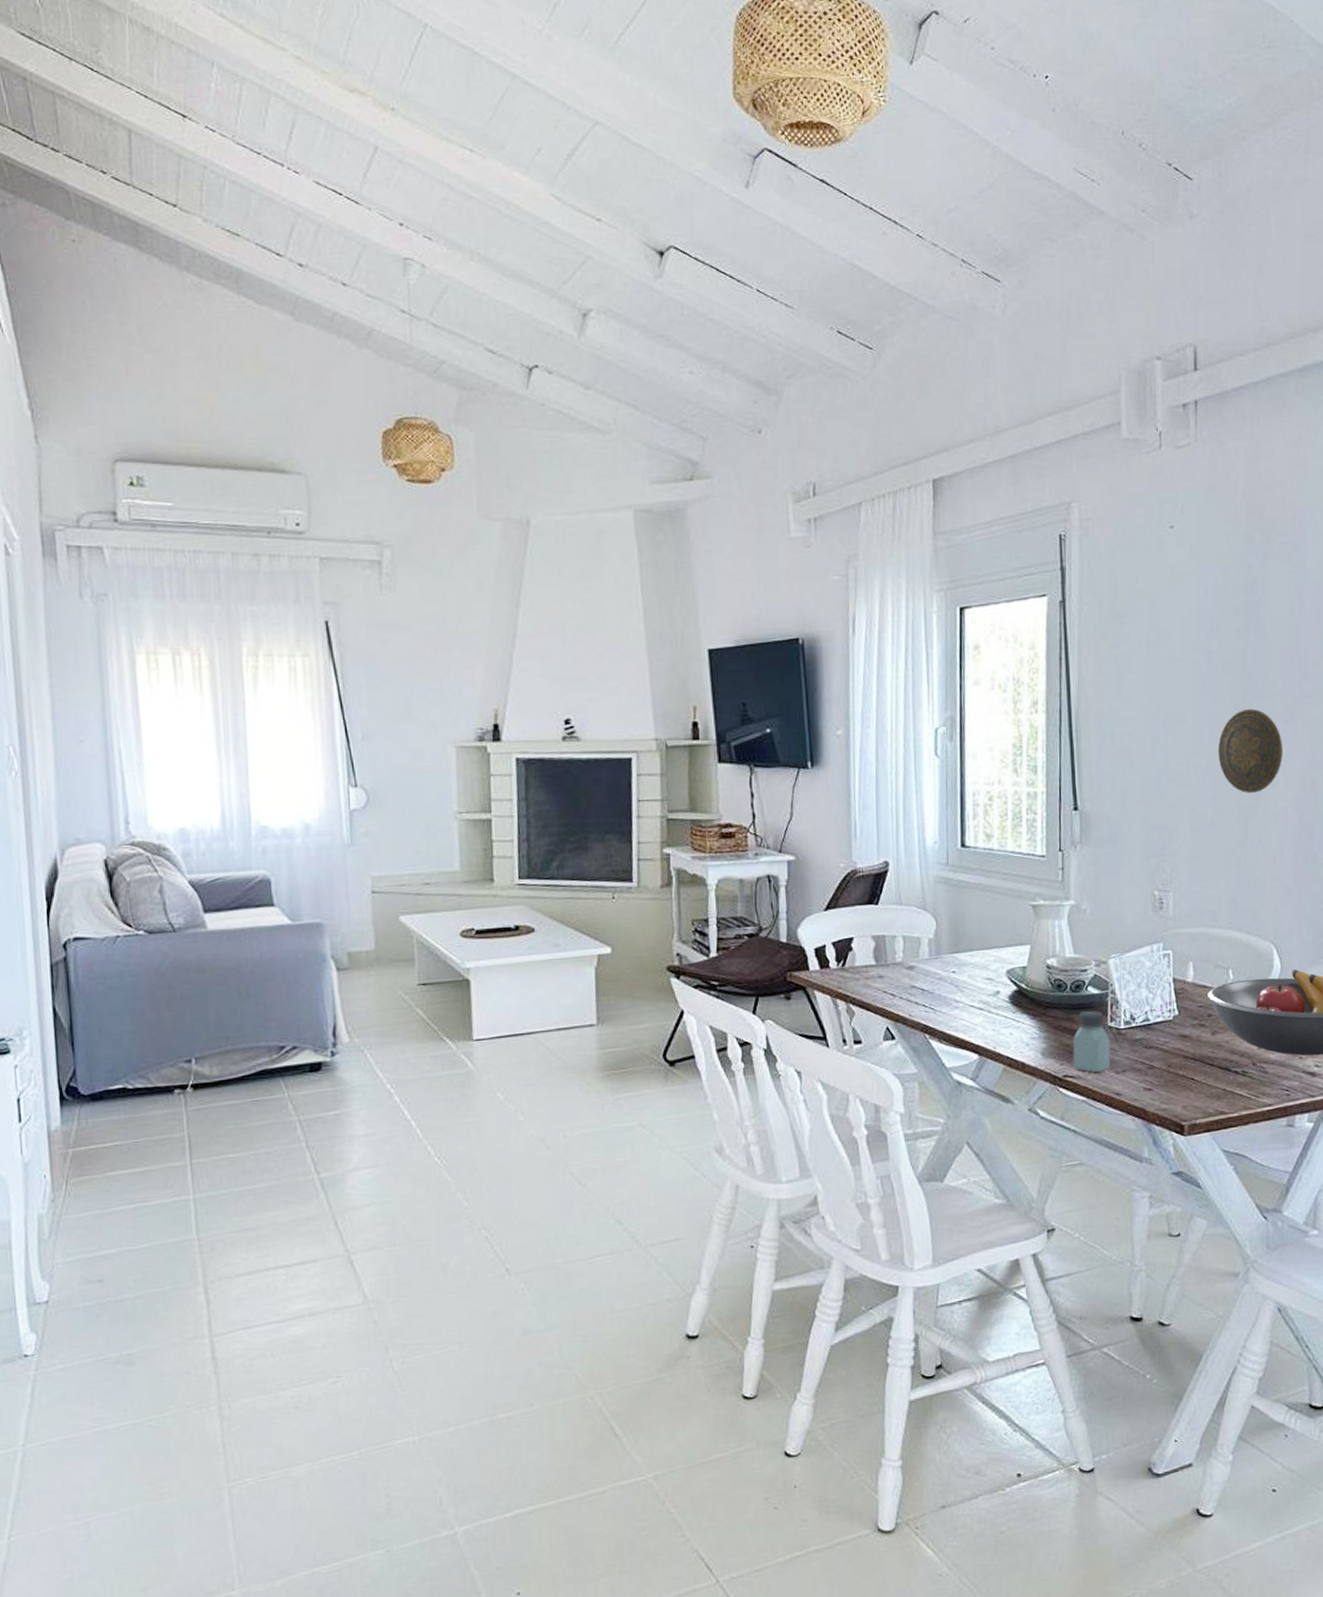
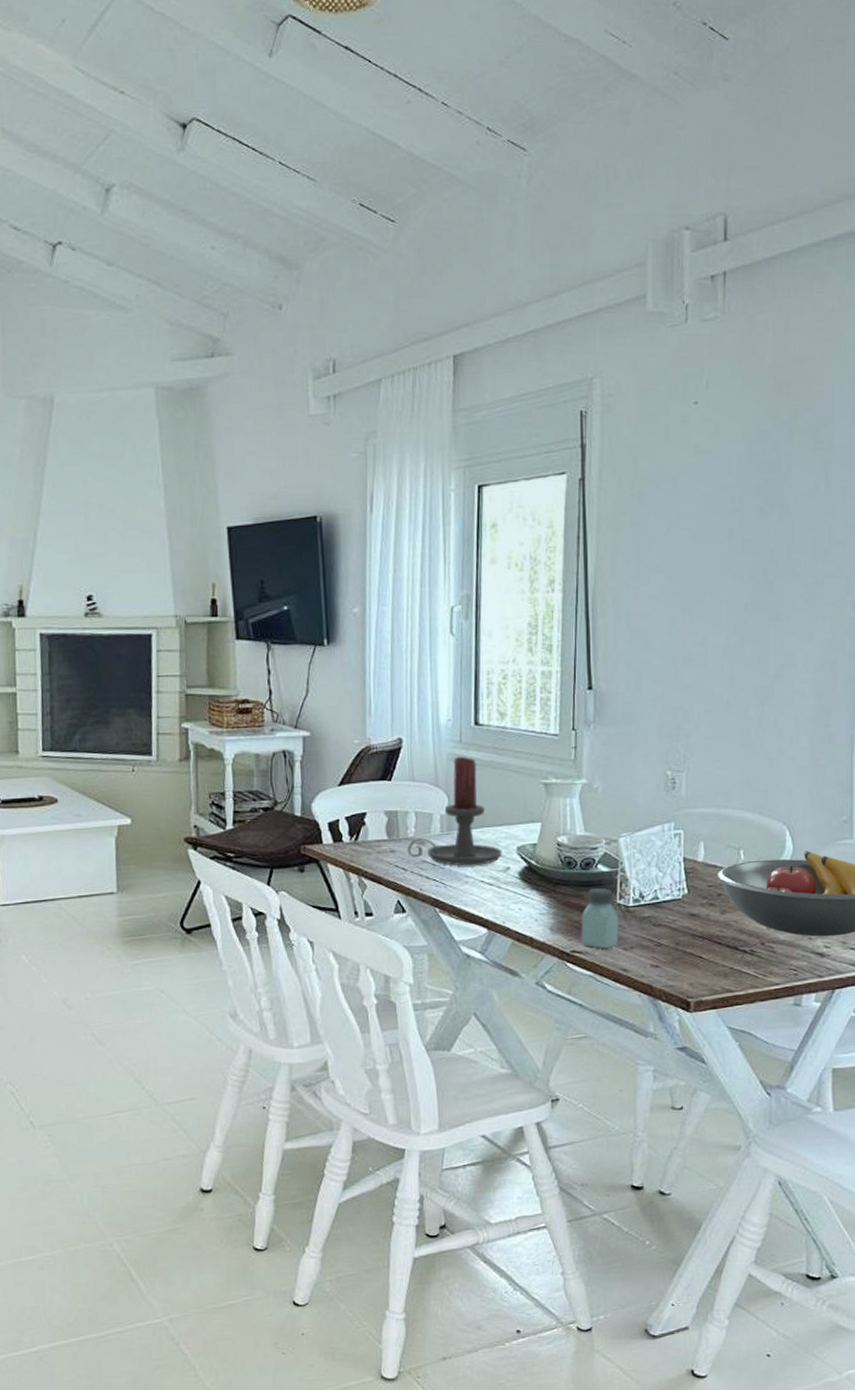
candle holder: none [895,878,992,991] -> present [407,756,502,866]
decorative plate: present [1217,708,1284,793] -> none [736,588,803,674]

